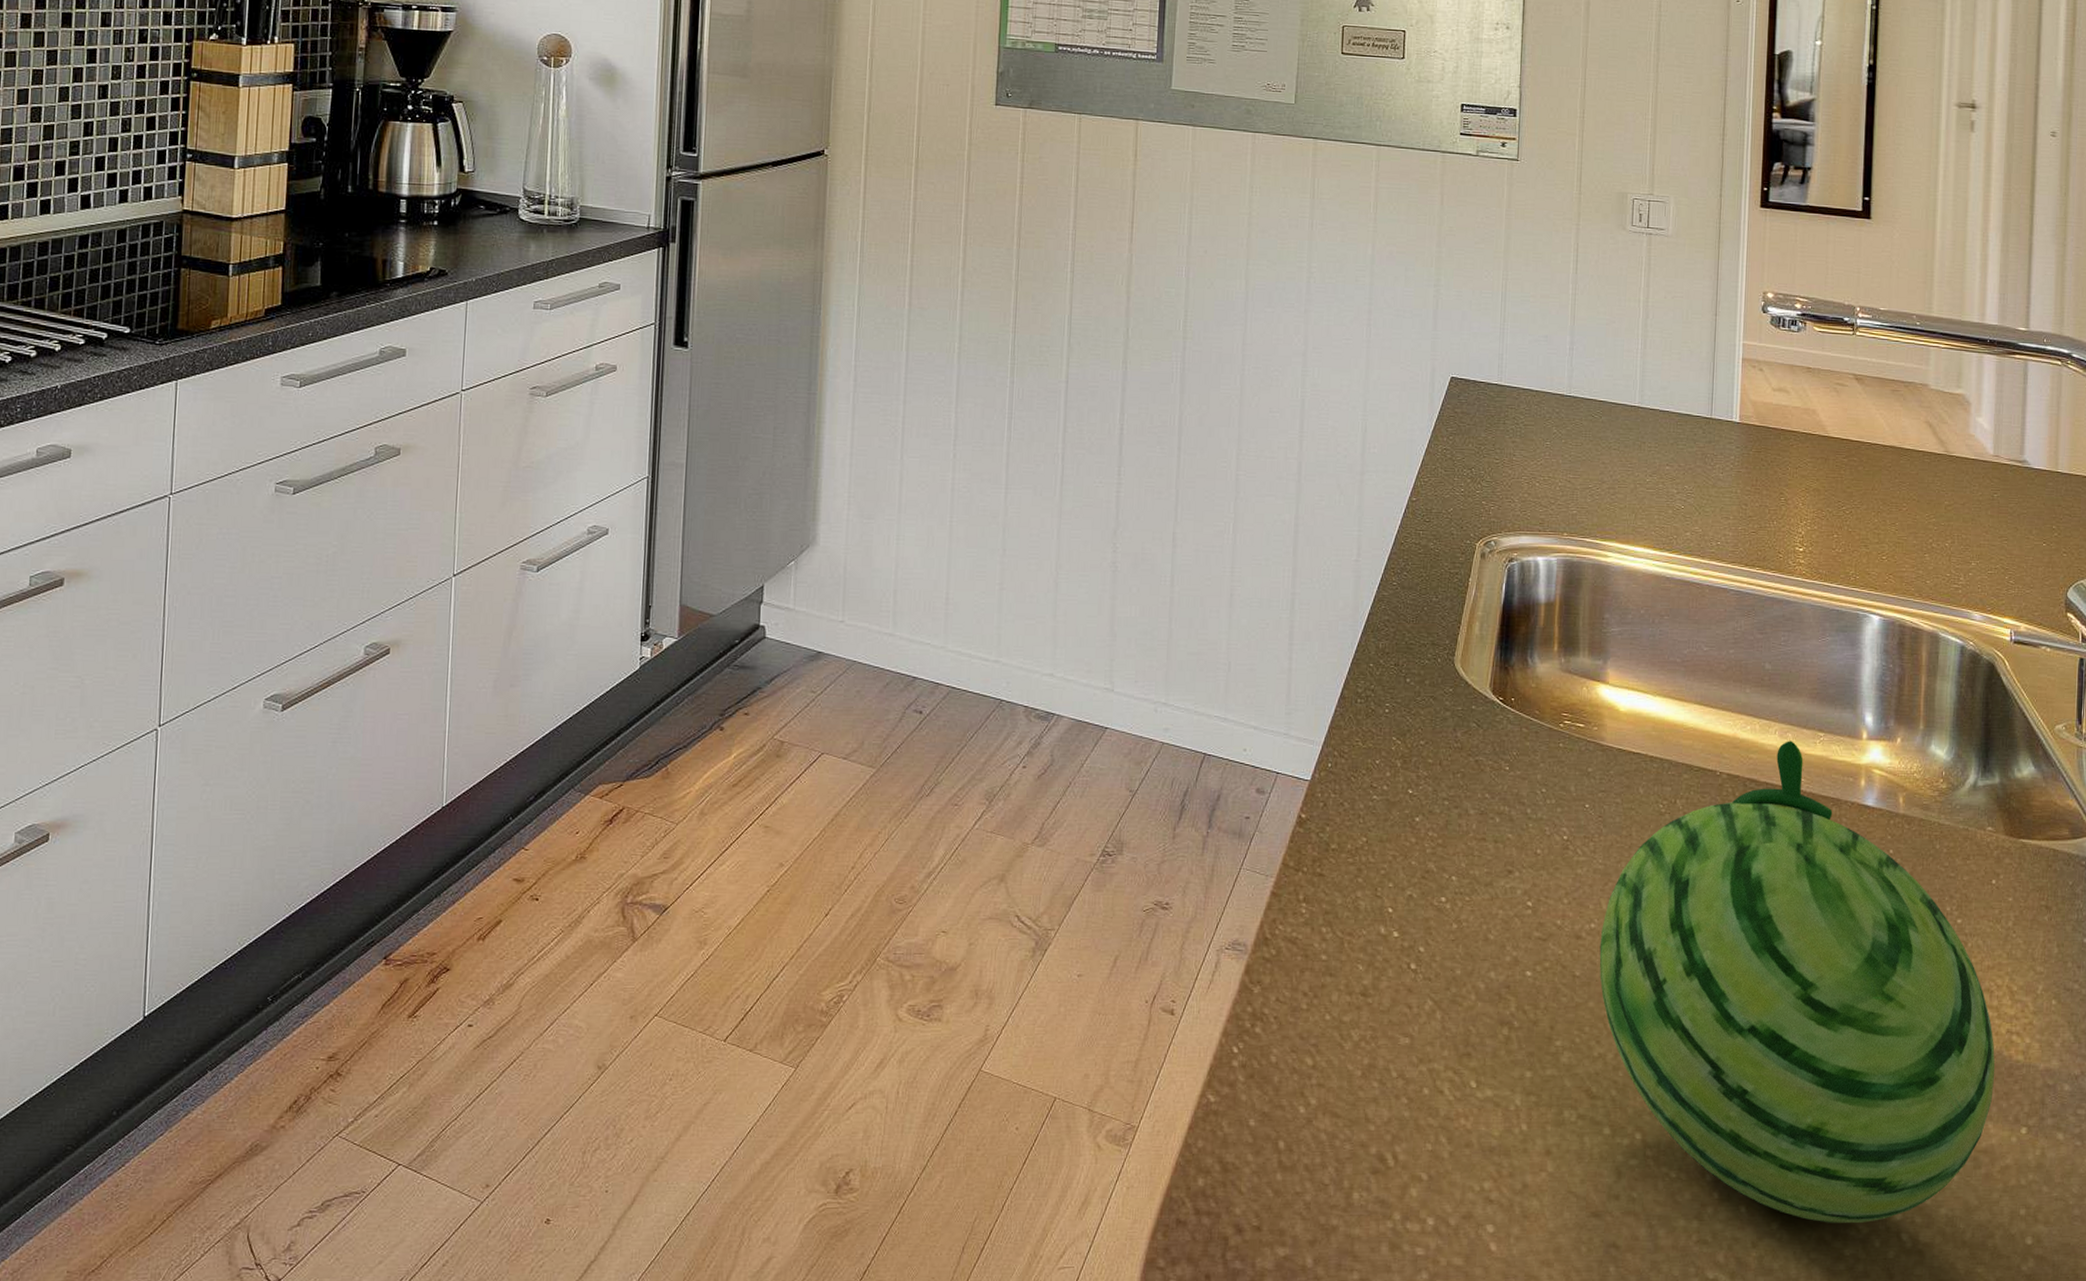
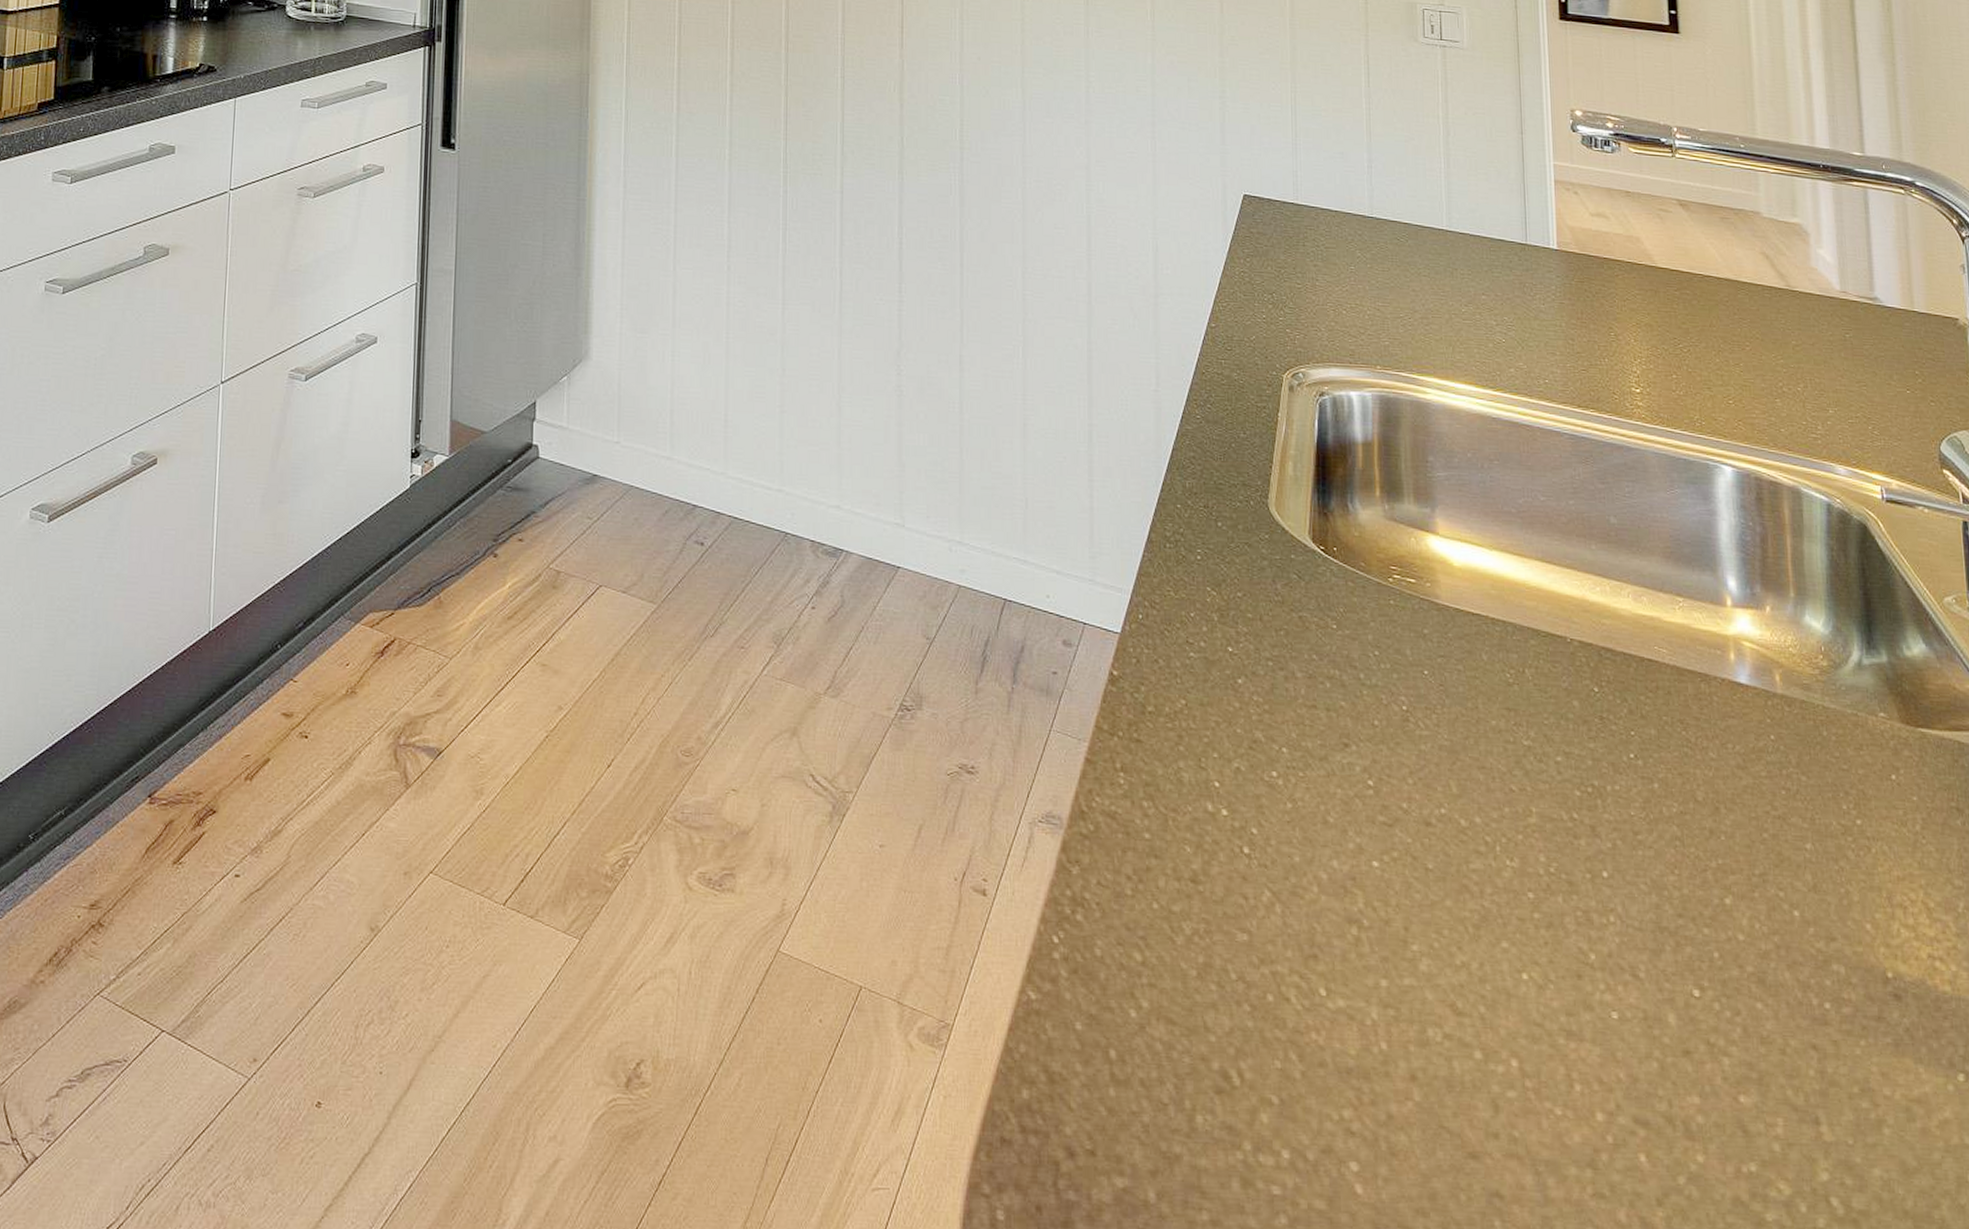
fruit: present [1599,741,1995,1223] -> none [1452,605,1921,1182]

